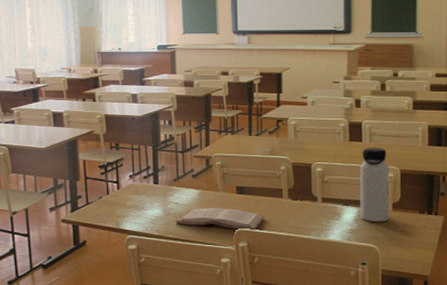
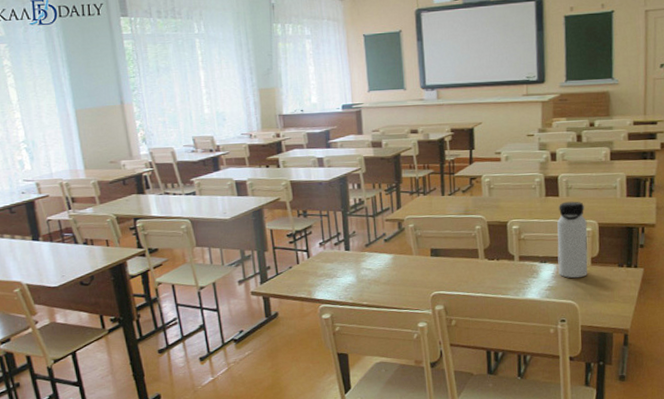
book: present [176,207,265,231] -> none [370,271,461,294]

